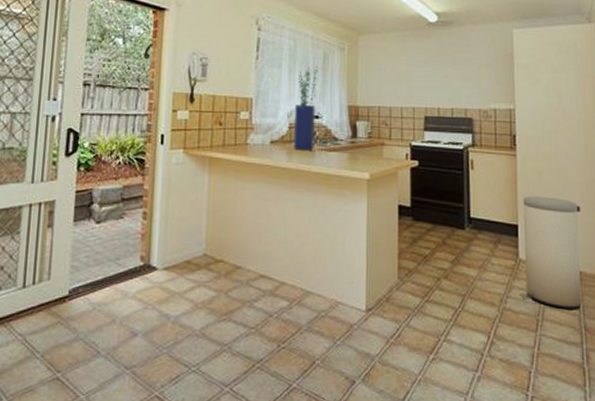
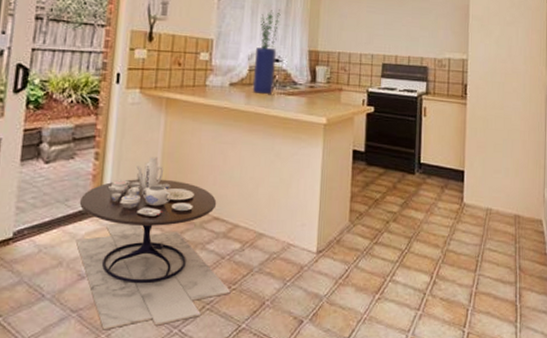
dining table: none [127,215,280,388] -> present [75,157,231,330]
pedal bin: present [519,196,582,310] -> none [461,143,523,252]

